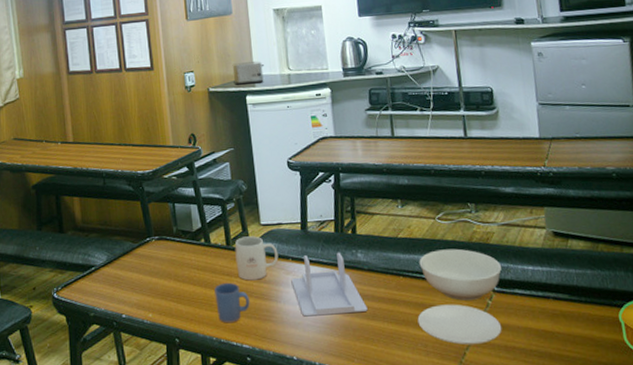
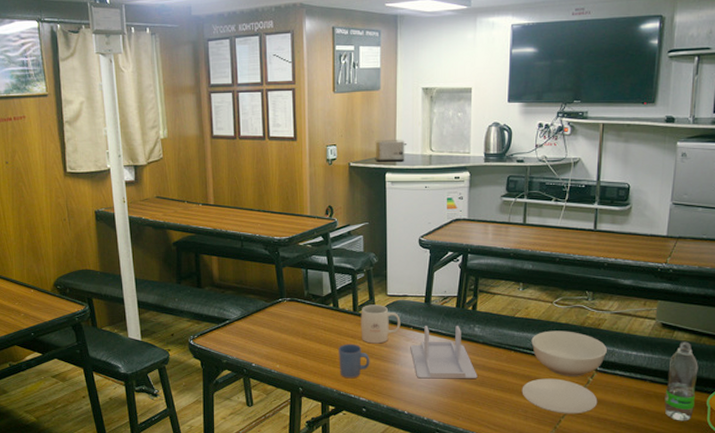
bottle: none [569,250,608,343] -> present [664,341,698,421]

